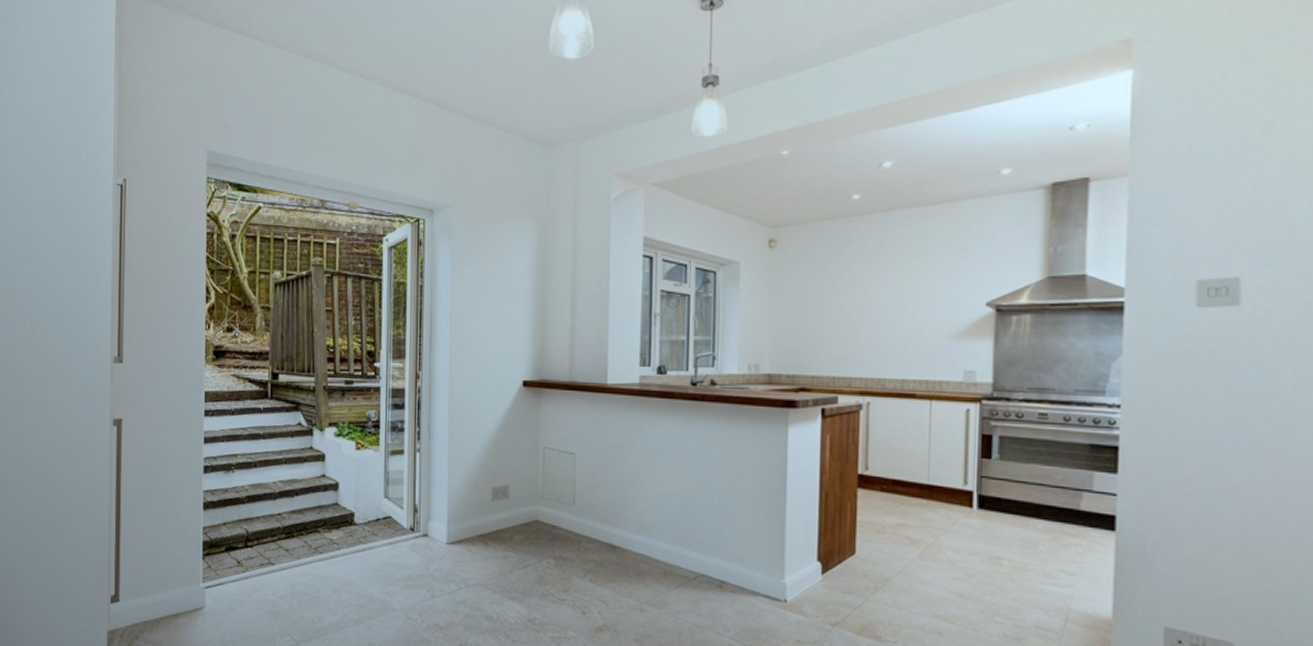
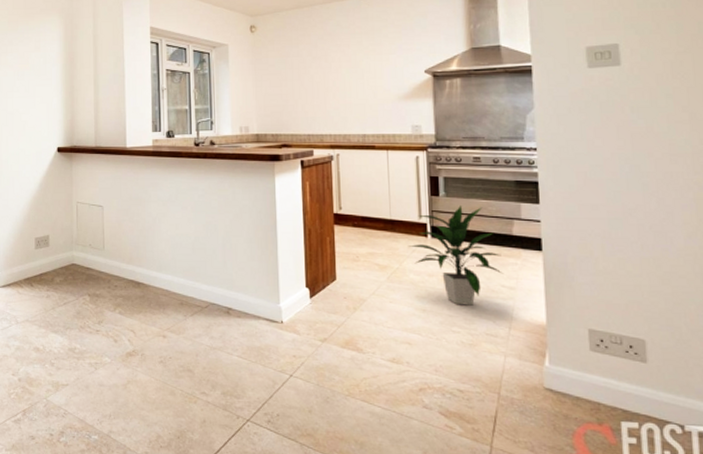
indoor plant: none [947,471,1065,593] -> present [408,205,504,306]

